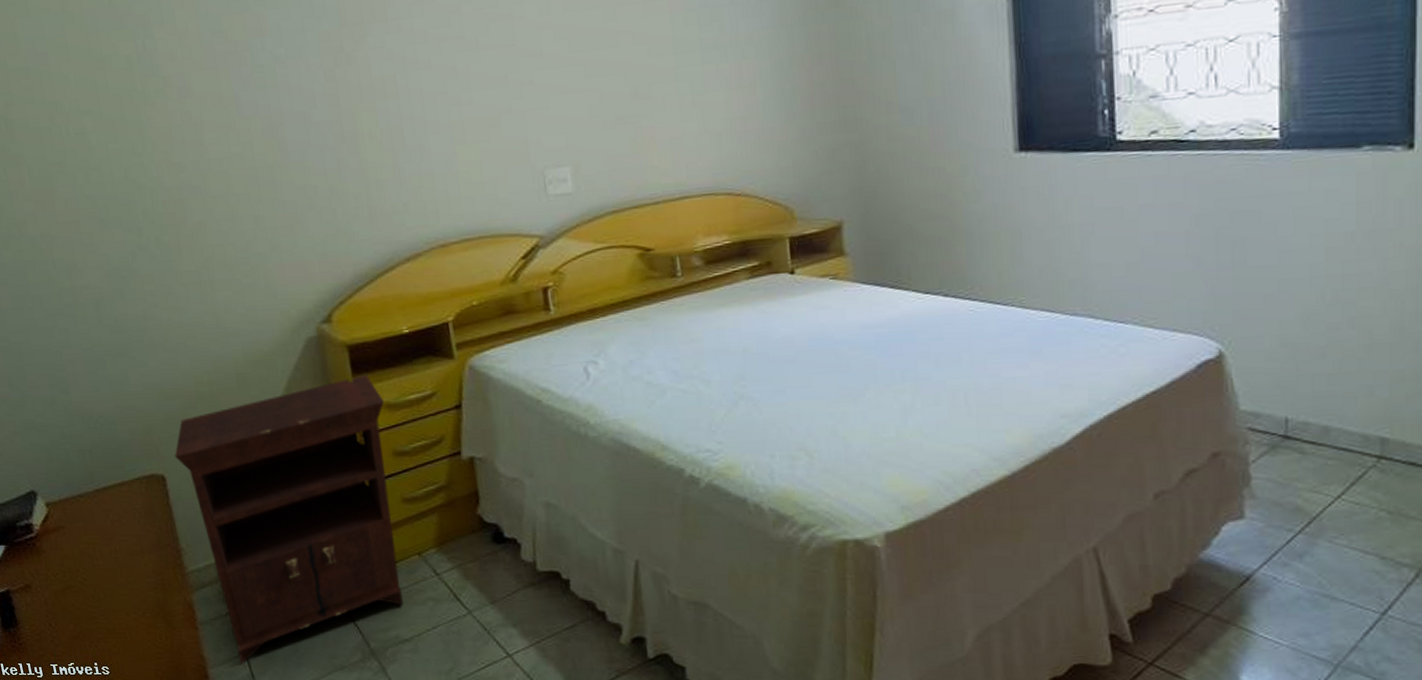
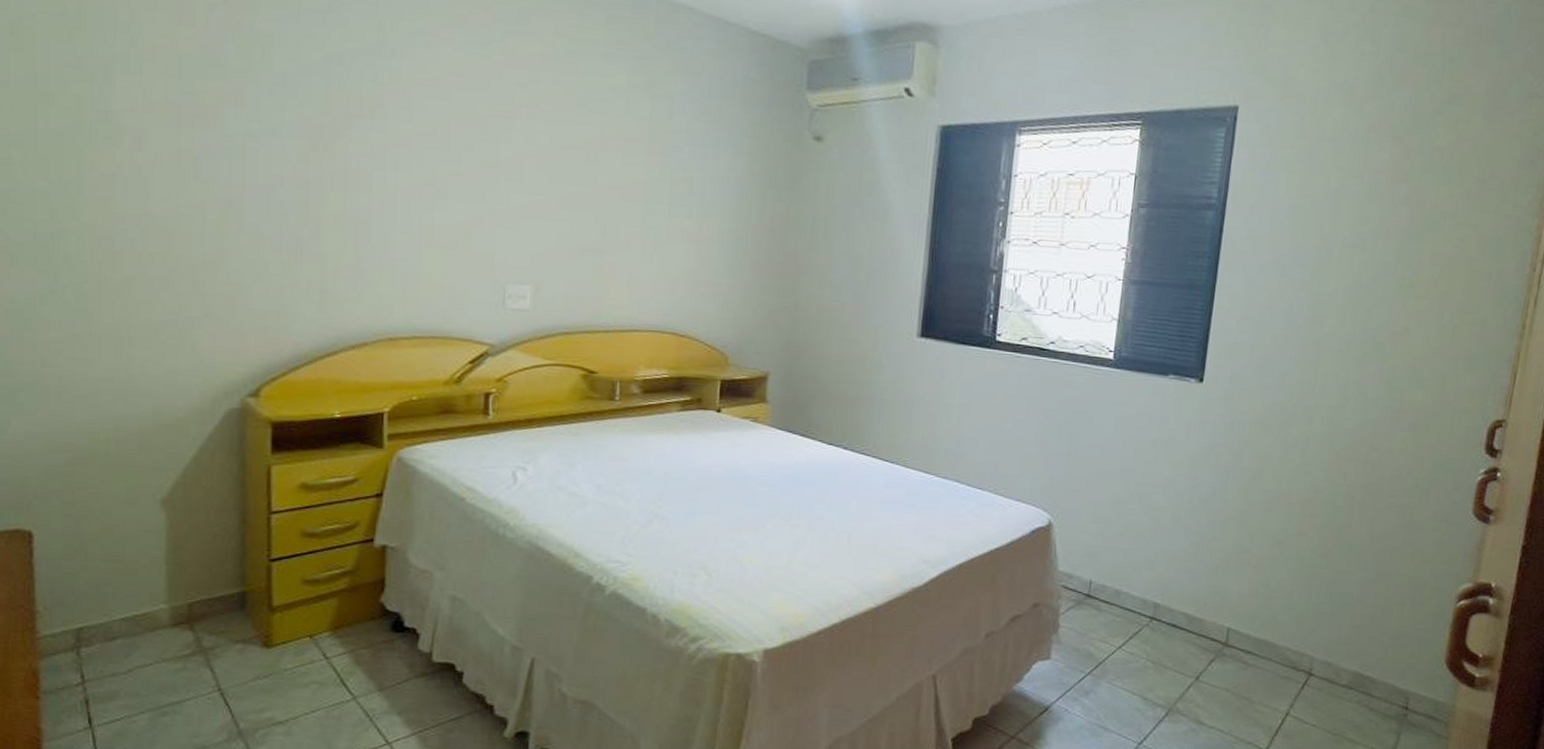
nightstand: present [174,375,404,664] -> none [49,453,301,739]

